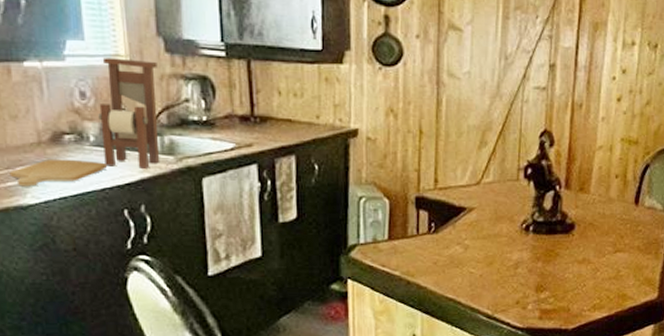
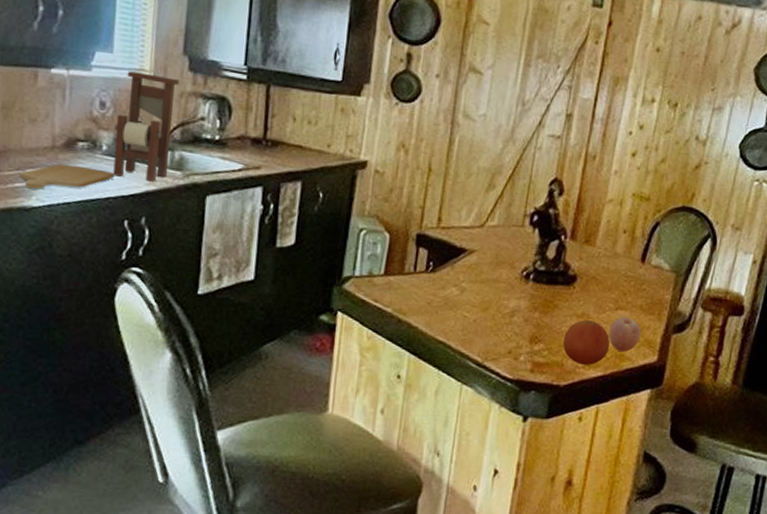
fruit: none [567,265,612,308] -> present [563,320,610,365]
fruit: none [610,259,641,291] -> present [608,317,642,352]

